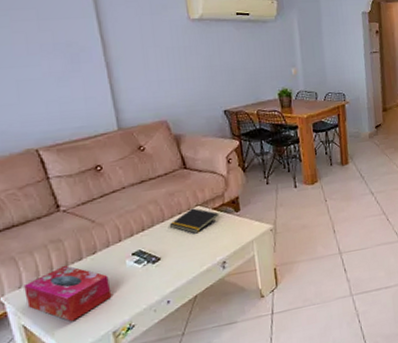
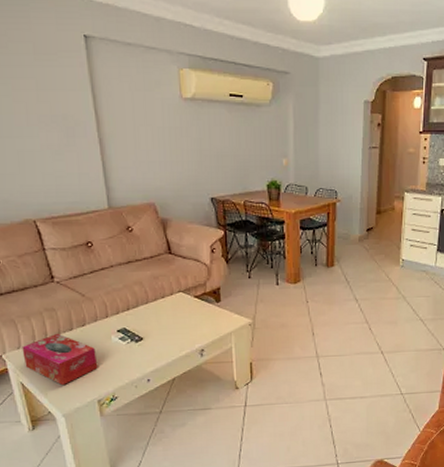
notepad: present [169,208,220,233] -> none [152,294,201,318]

